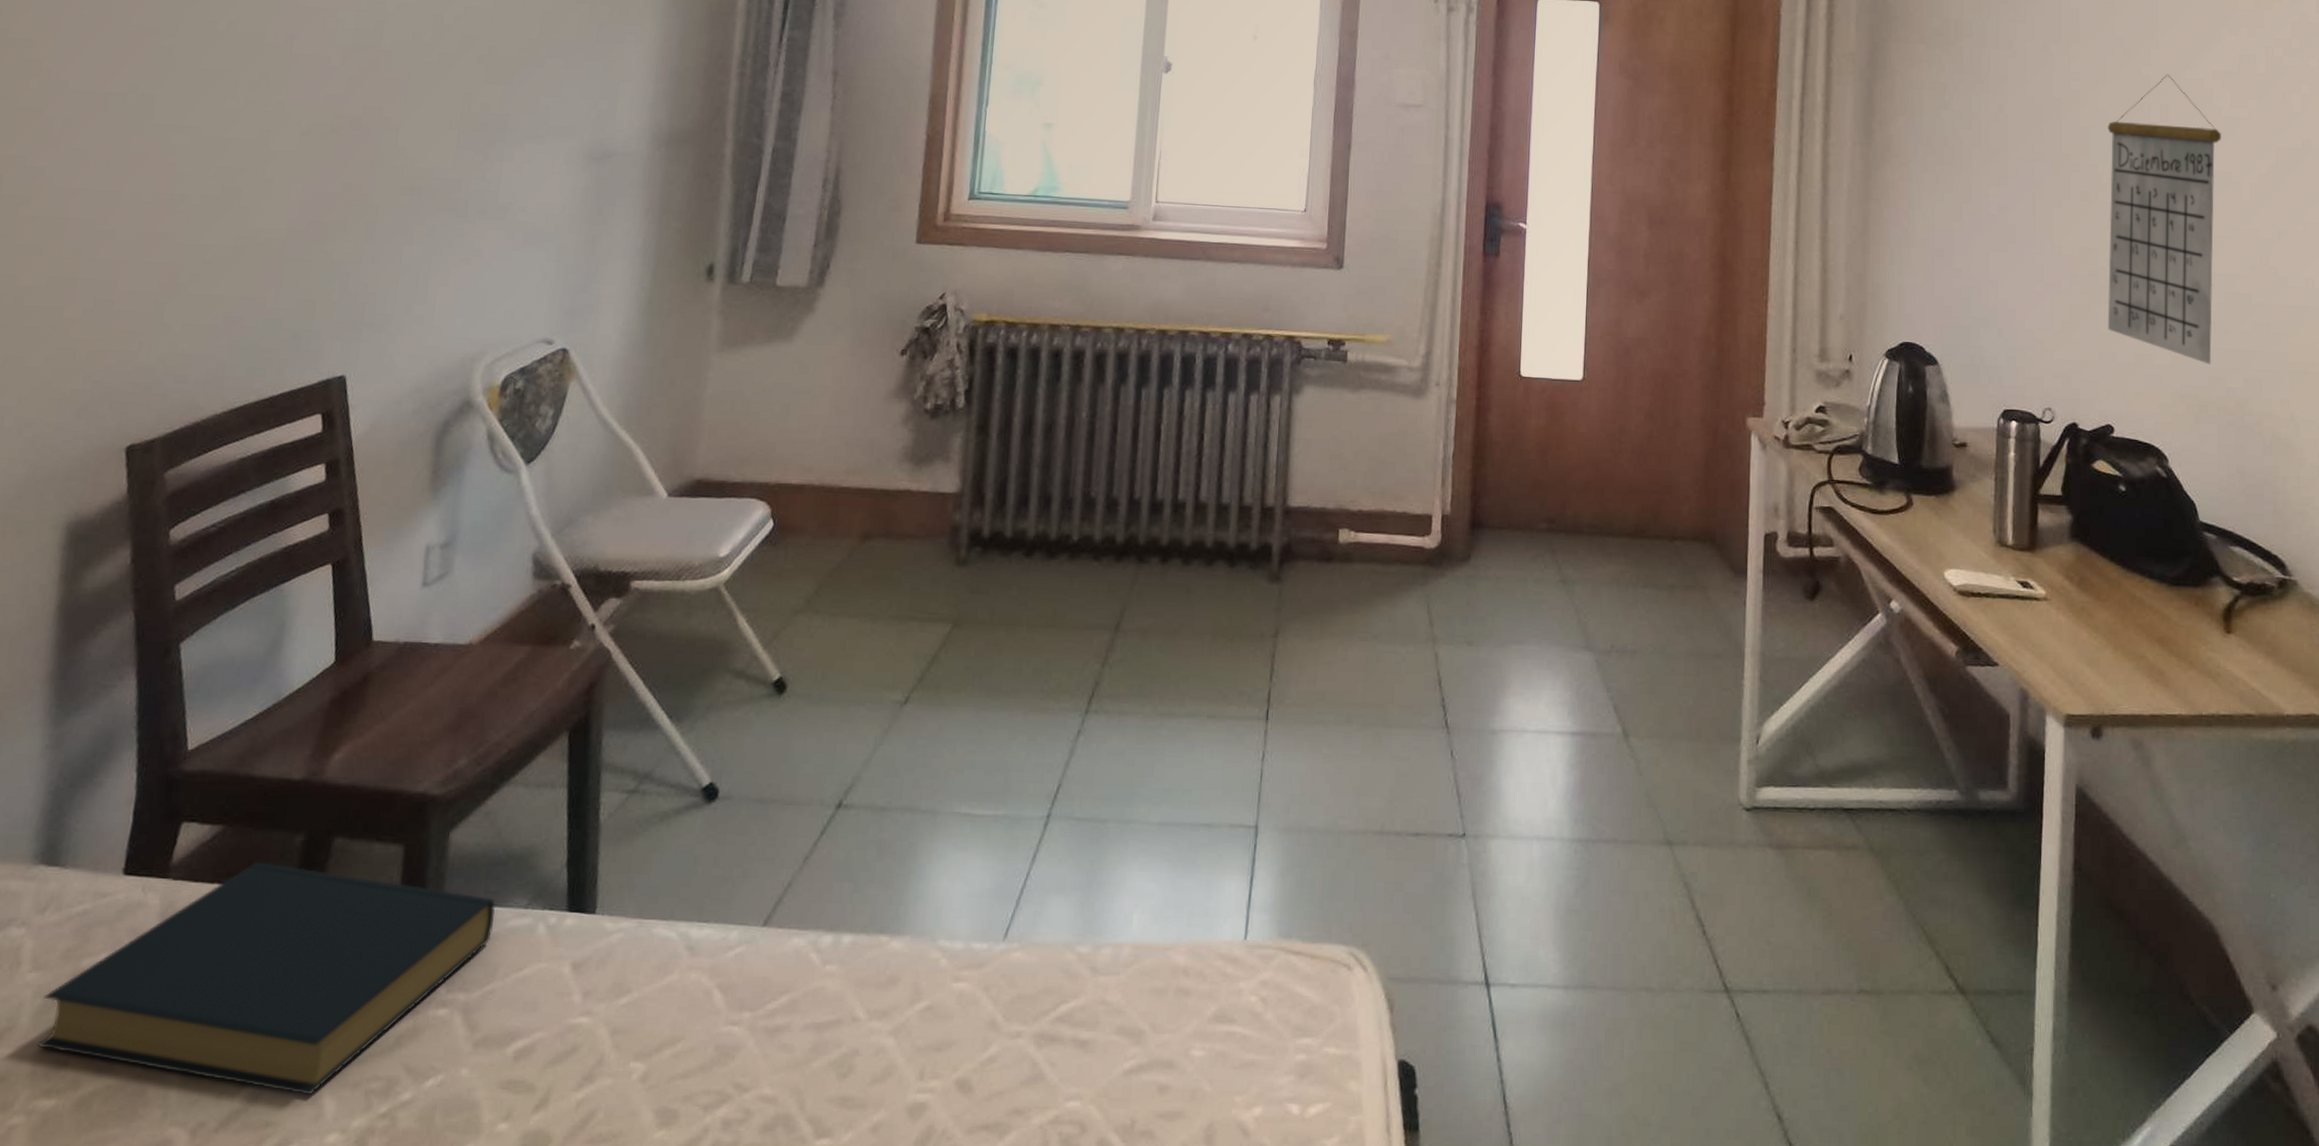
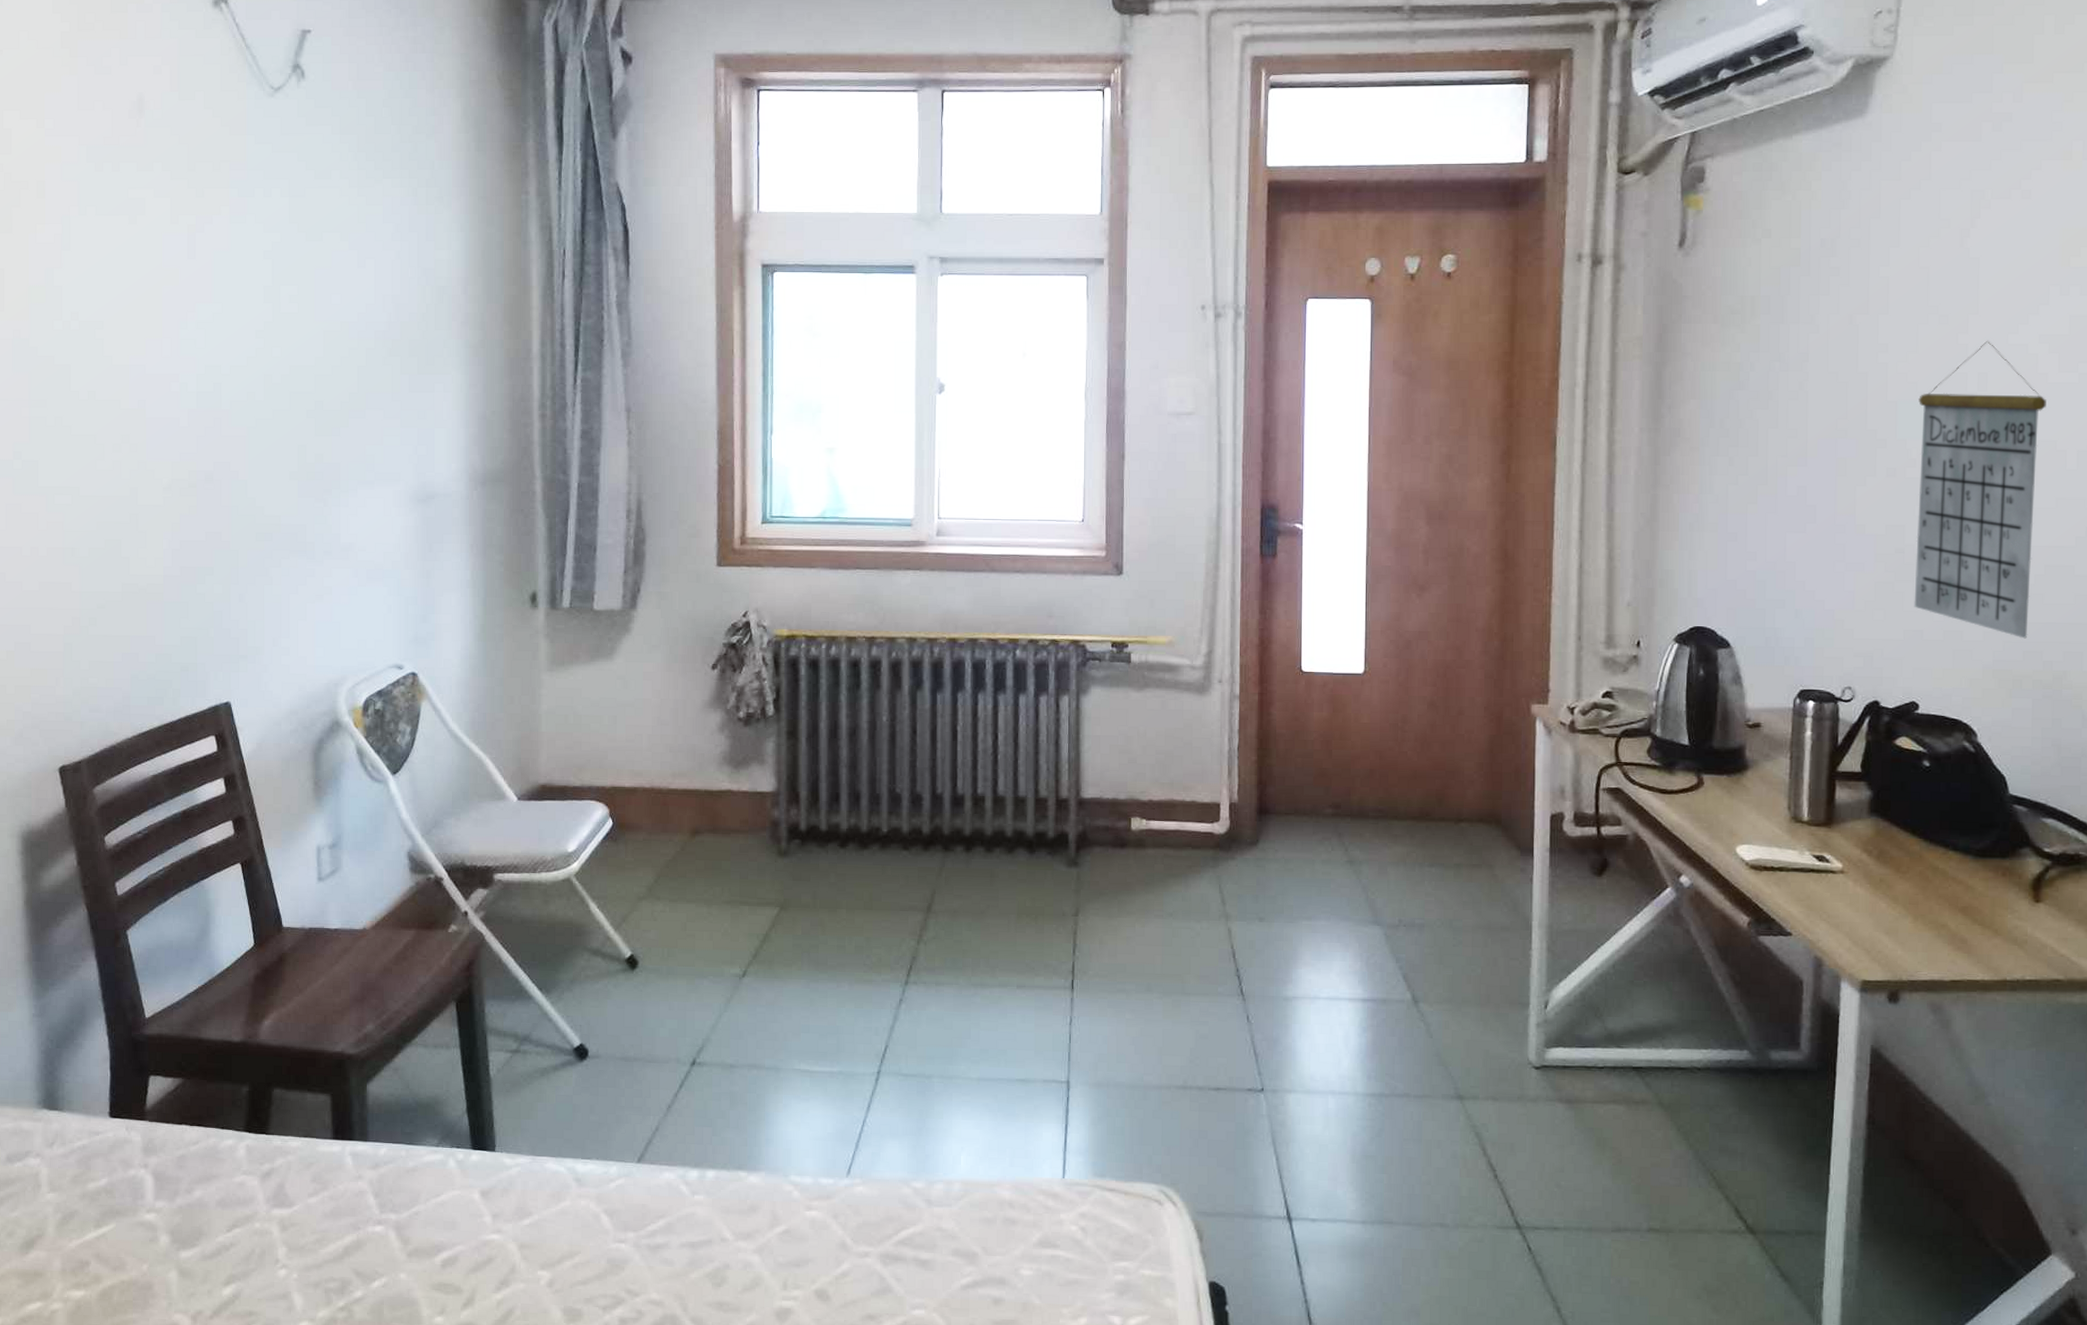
hardback book: present [36,861,496,1096] -> none [62,1107,412,1292]

